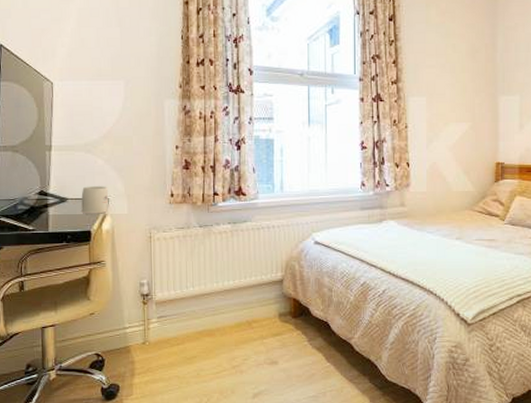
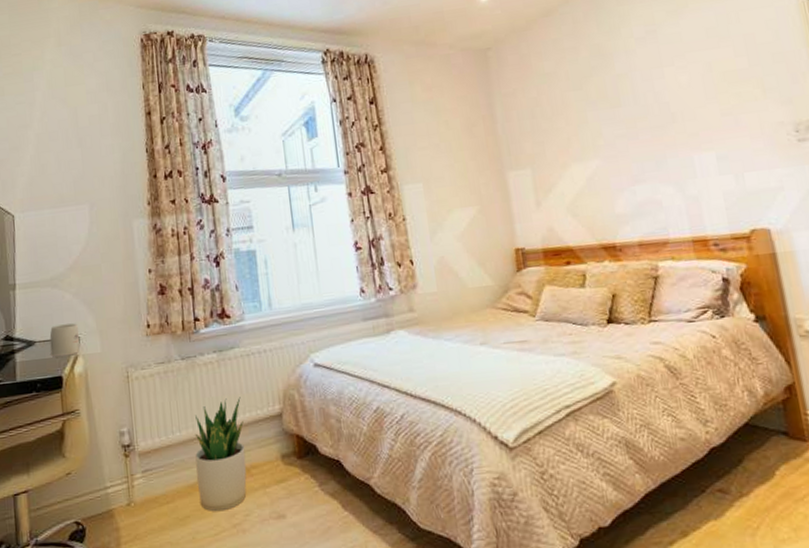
planter: none [204,263,249,355] -> present [195,397,247,512]

